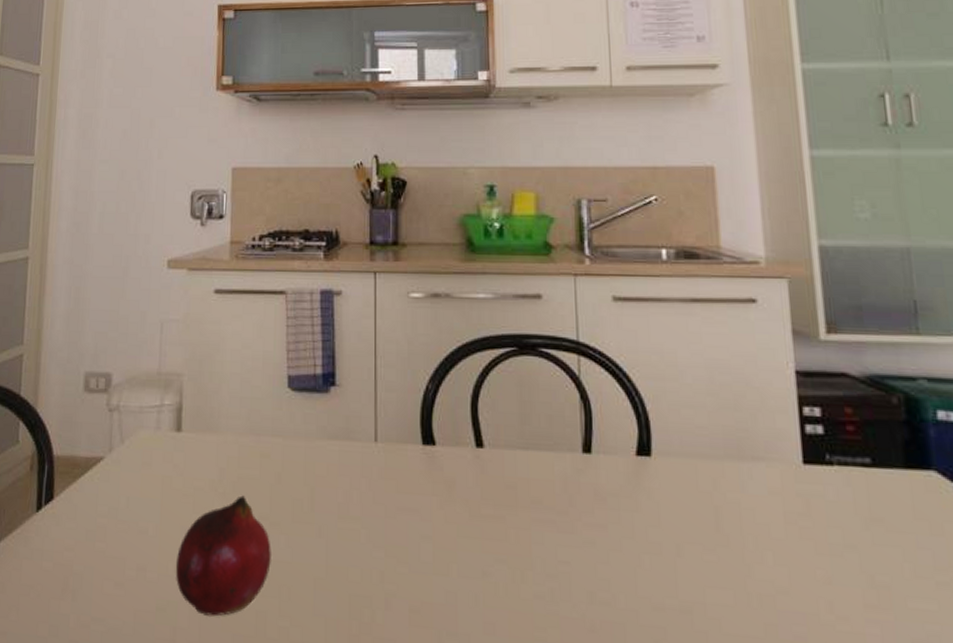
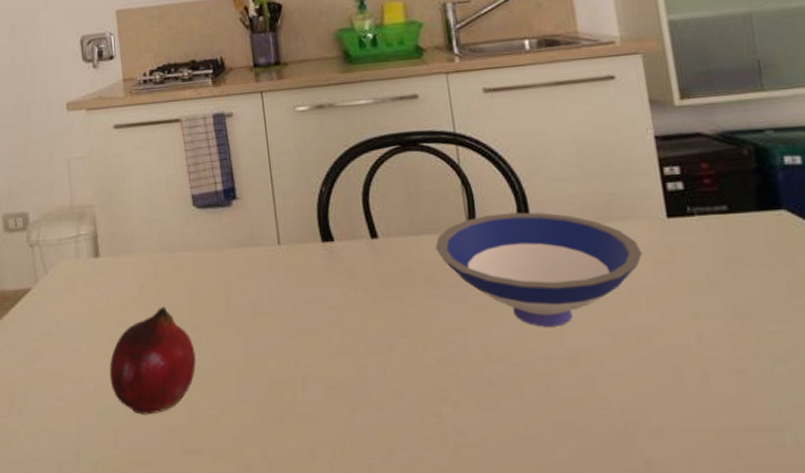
bowl: none [545,436,774,573] -> present [435,212,643,327]

